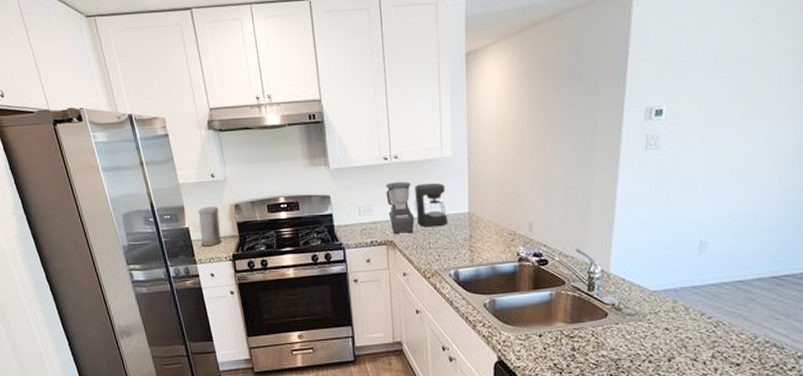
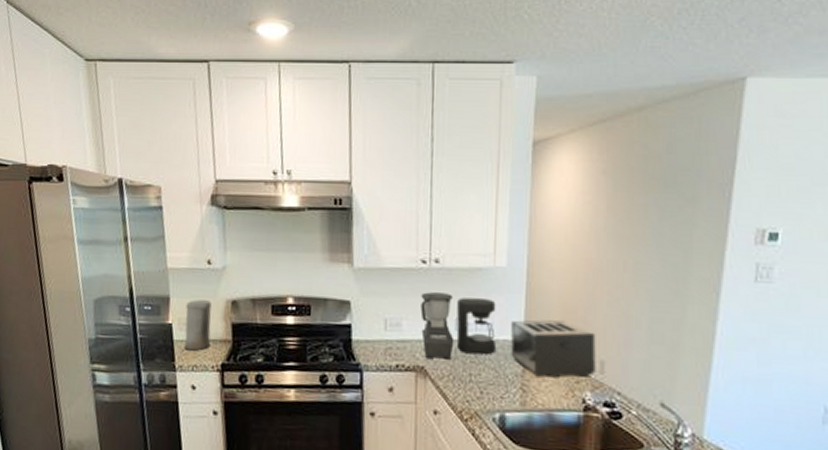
toaster: none [458,193,526,239] -> present [511,319,596,378]

